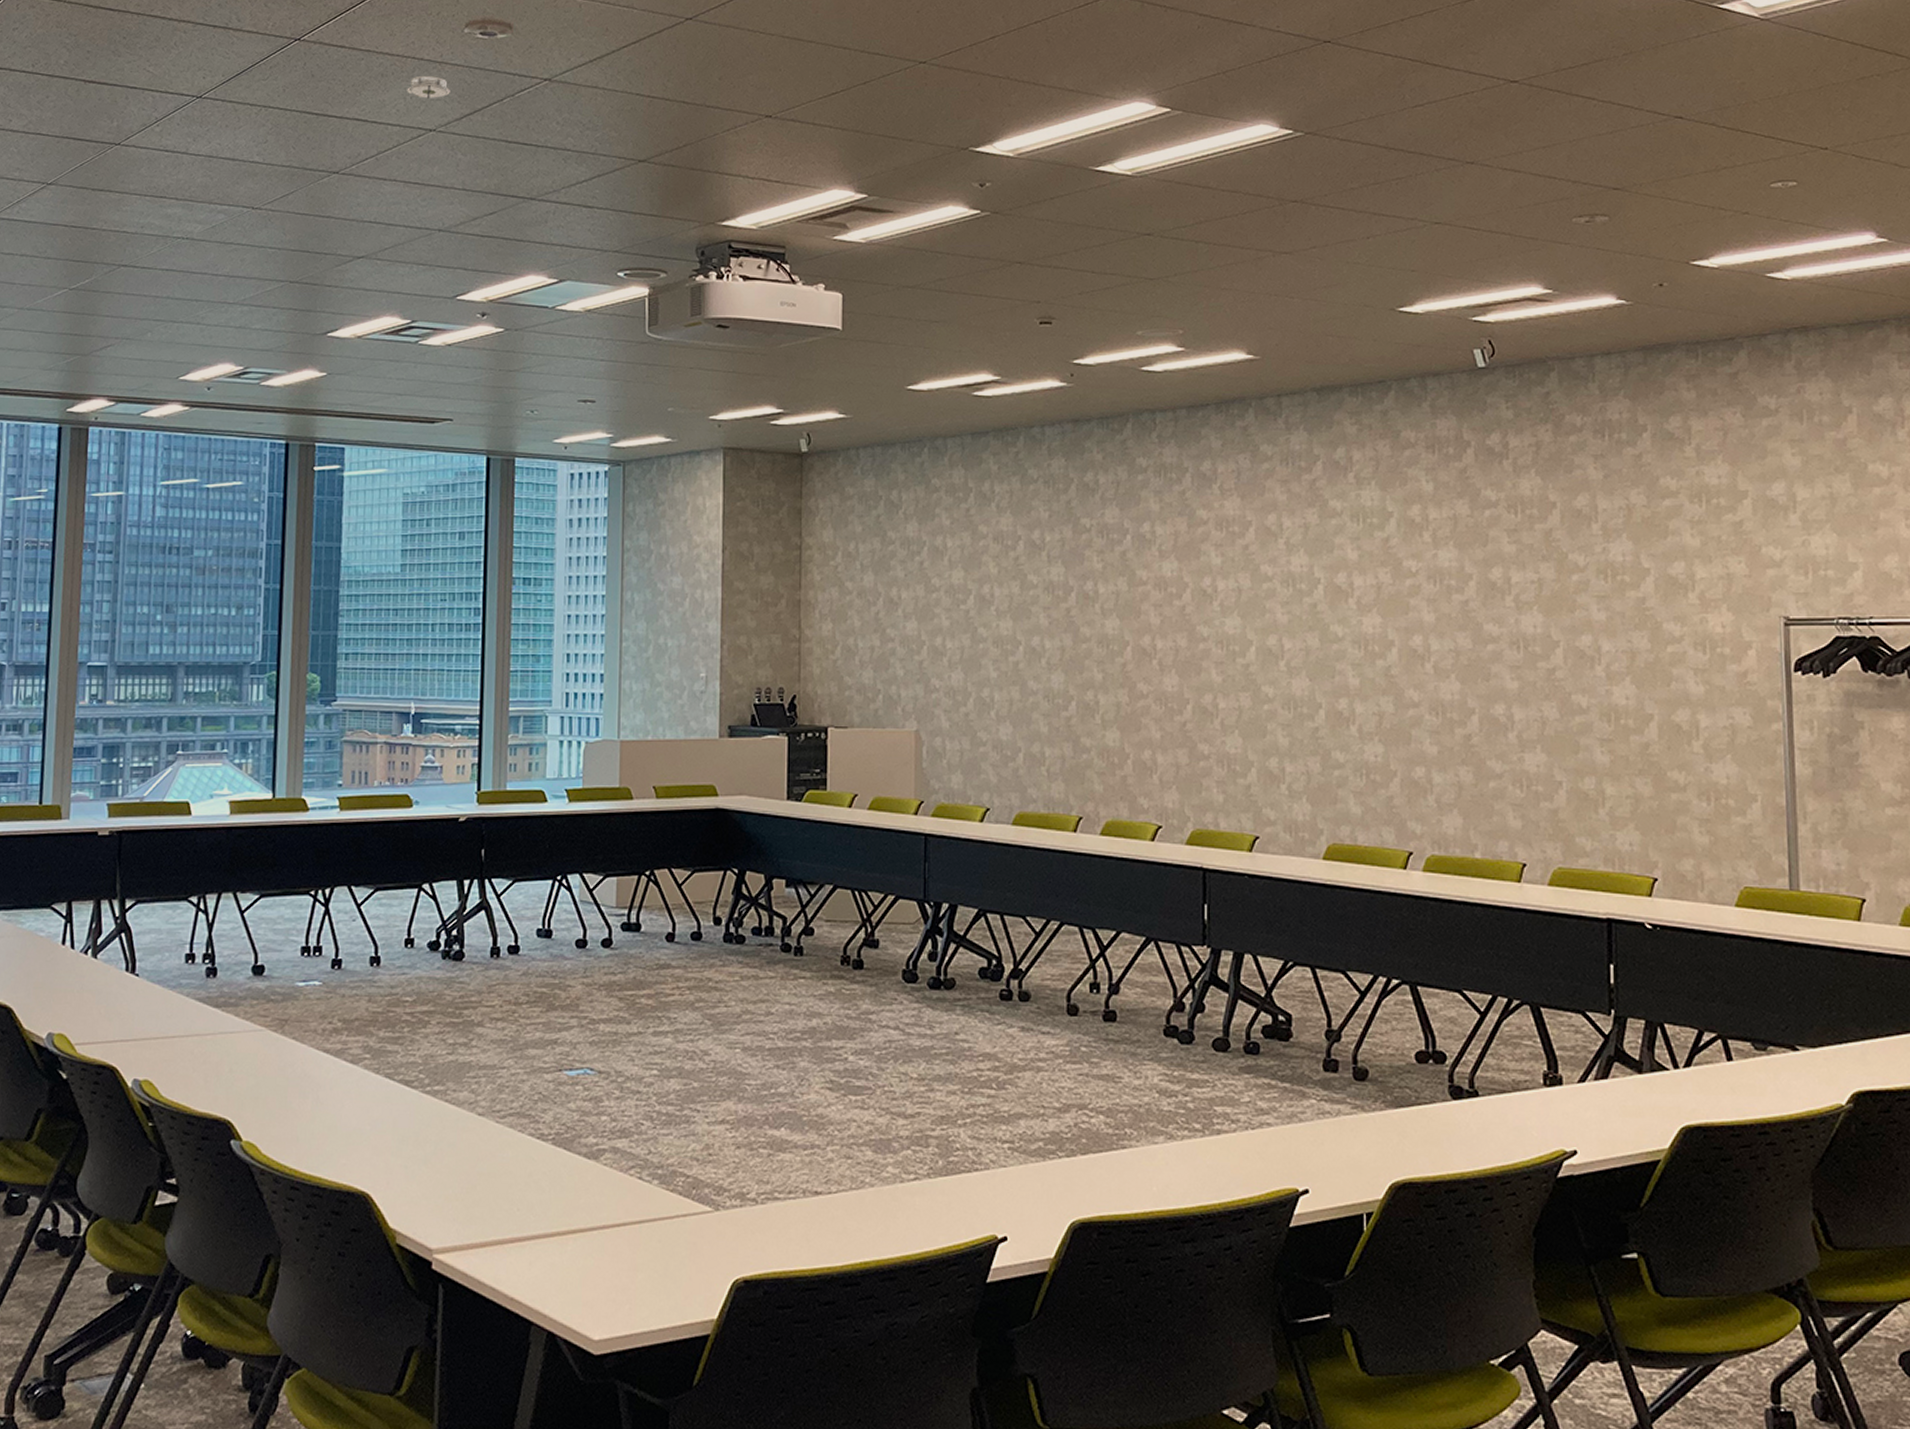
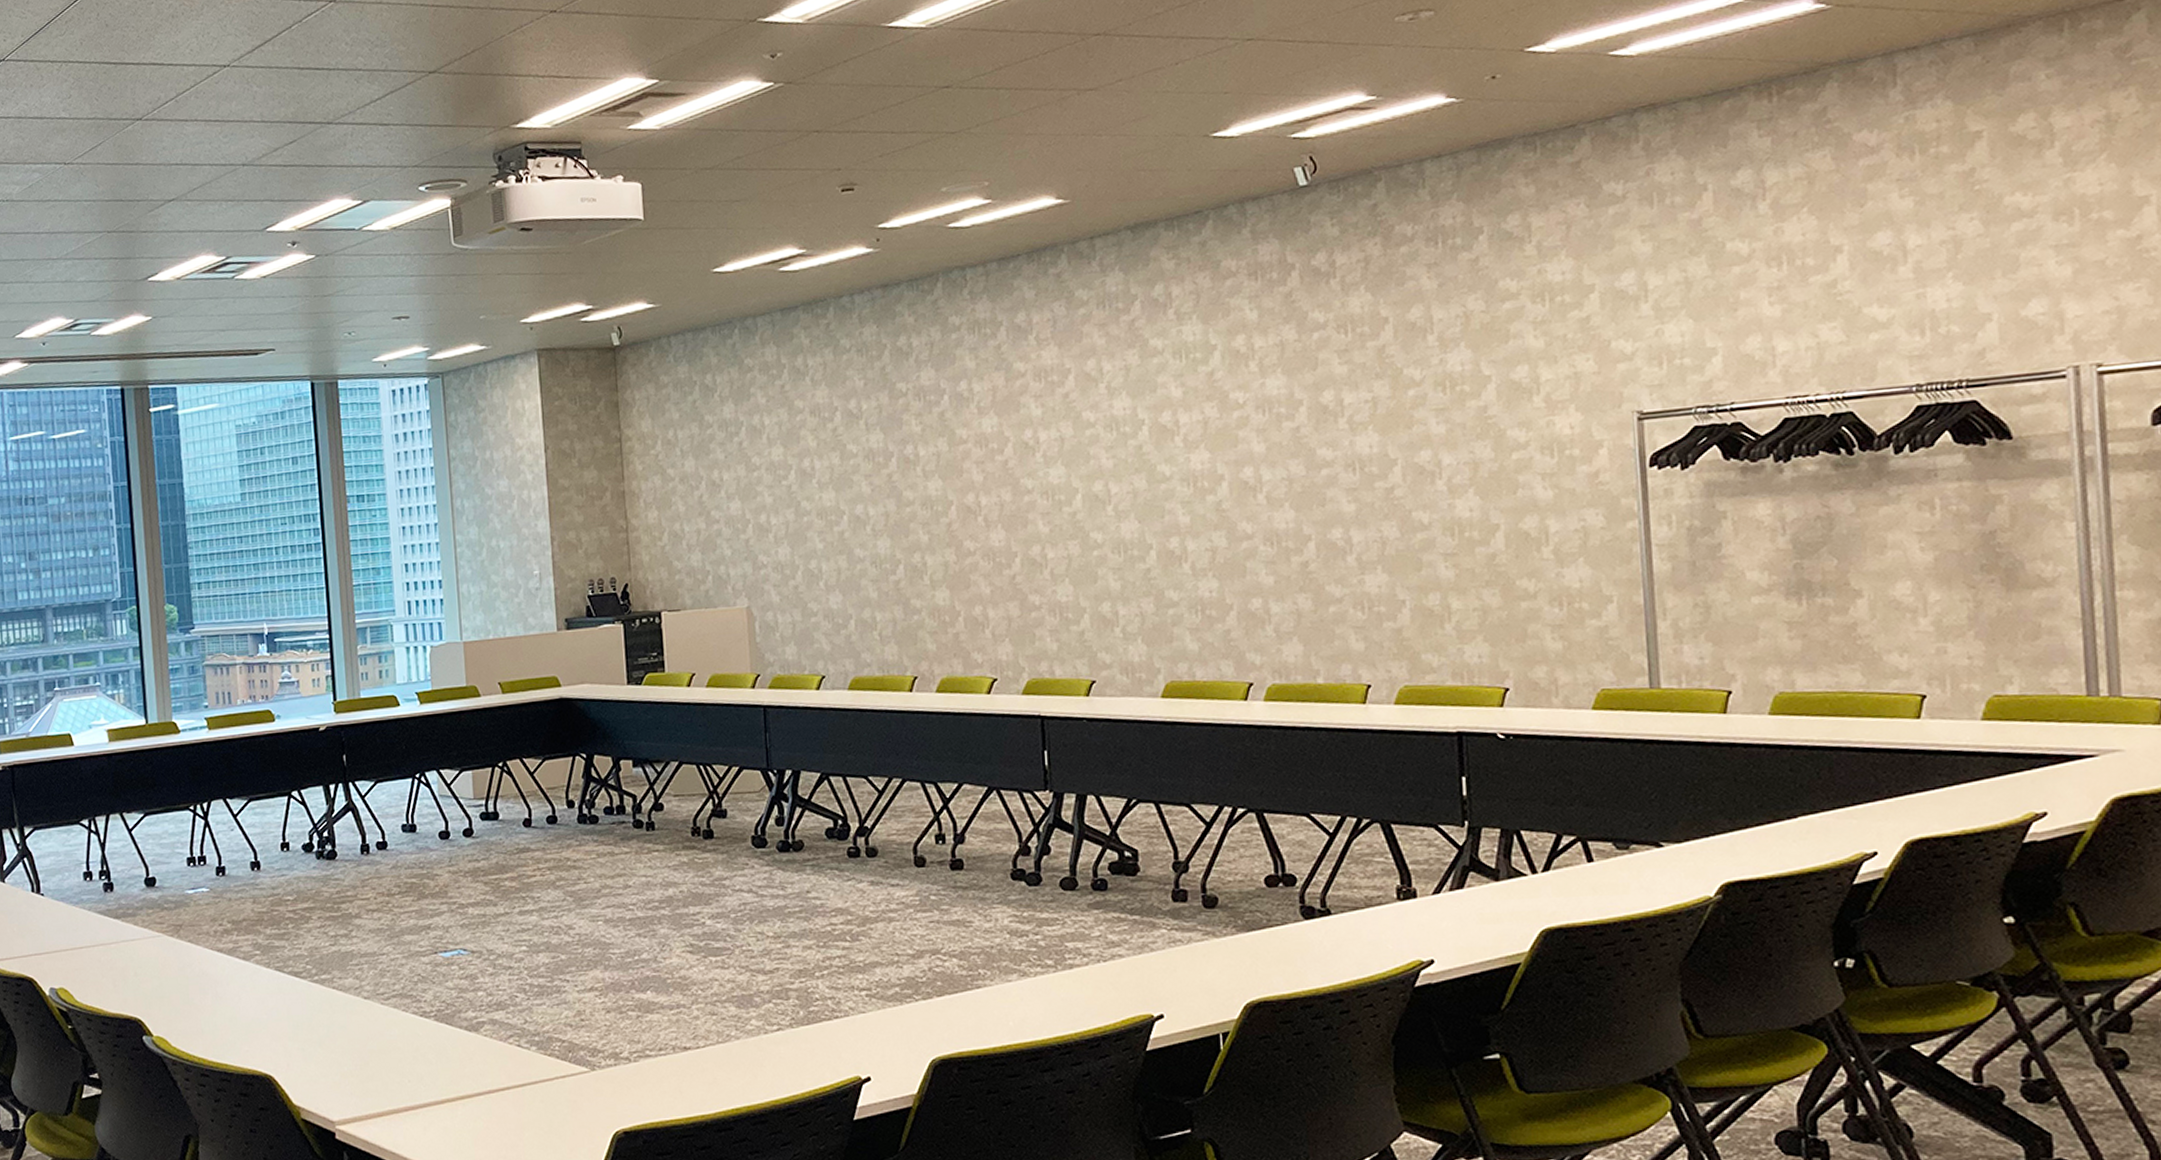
smoke detector: present [405,75,450,98] -> none [197,11,240,36]

